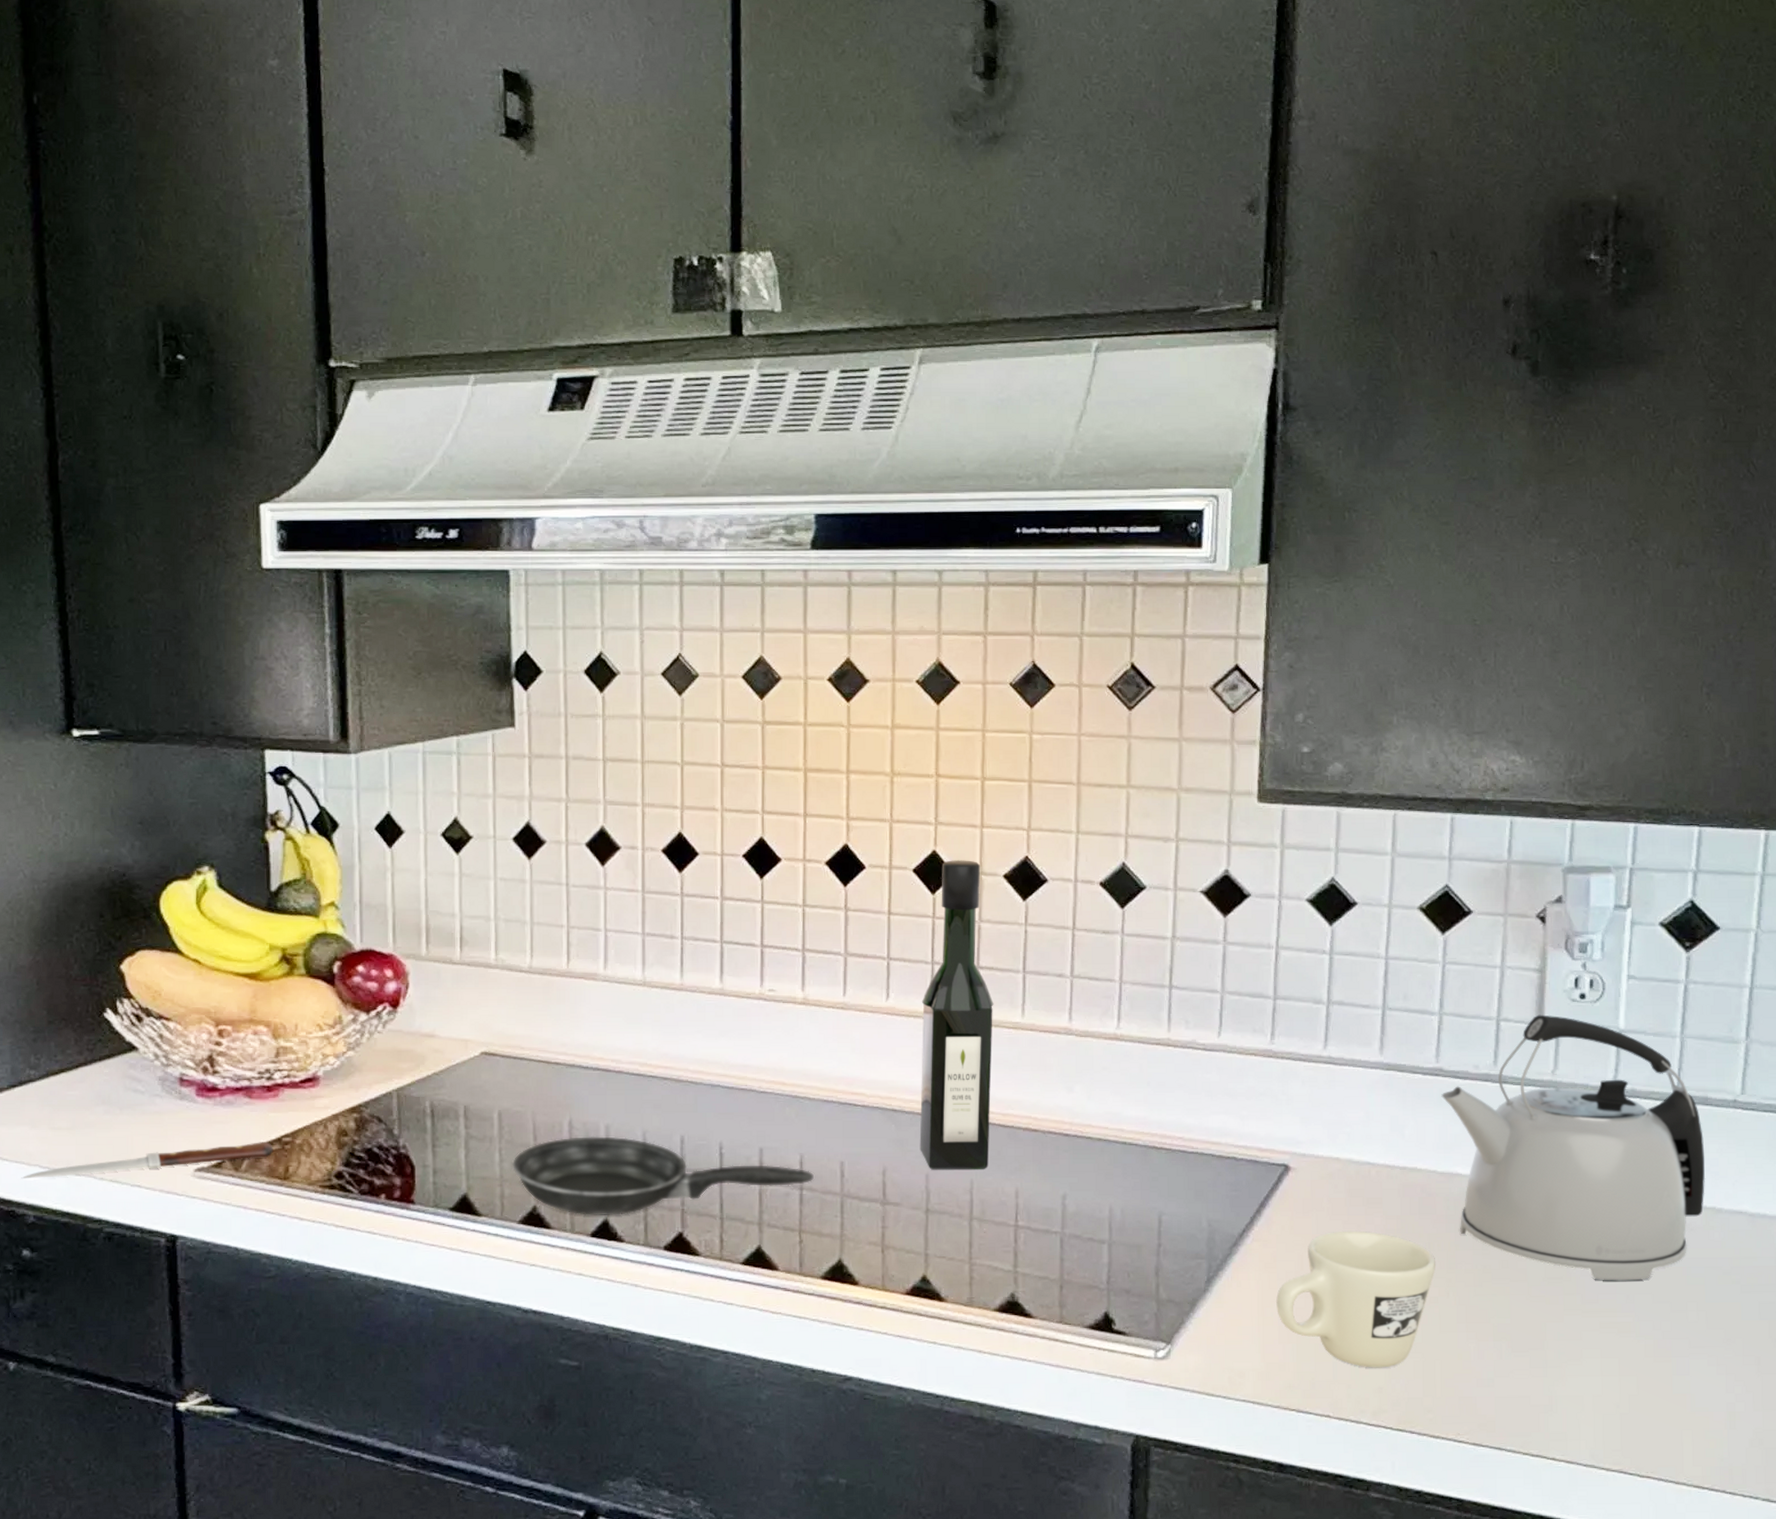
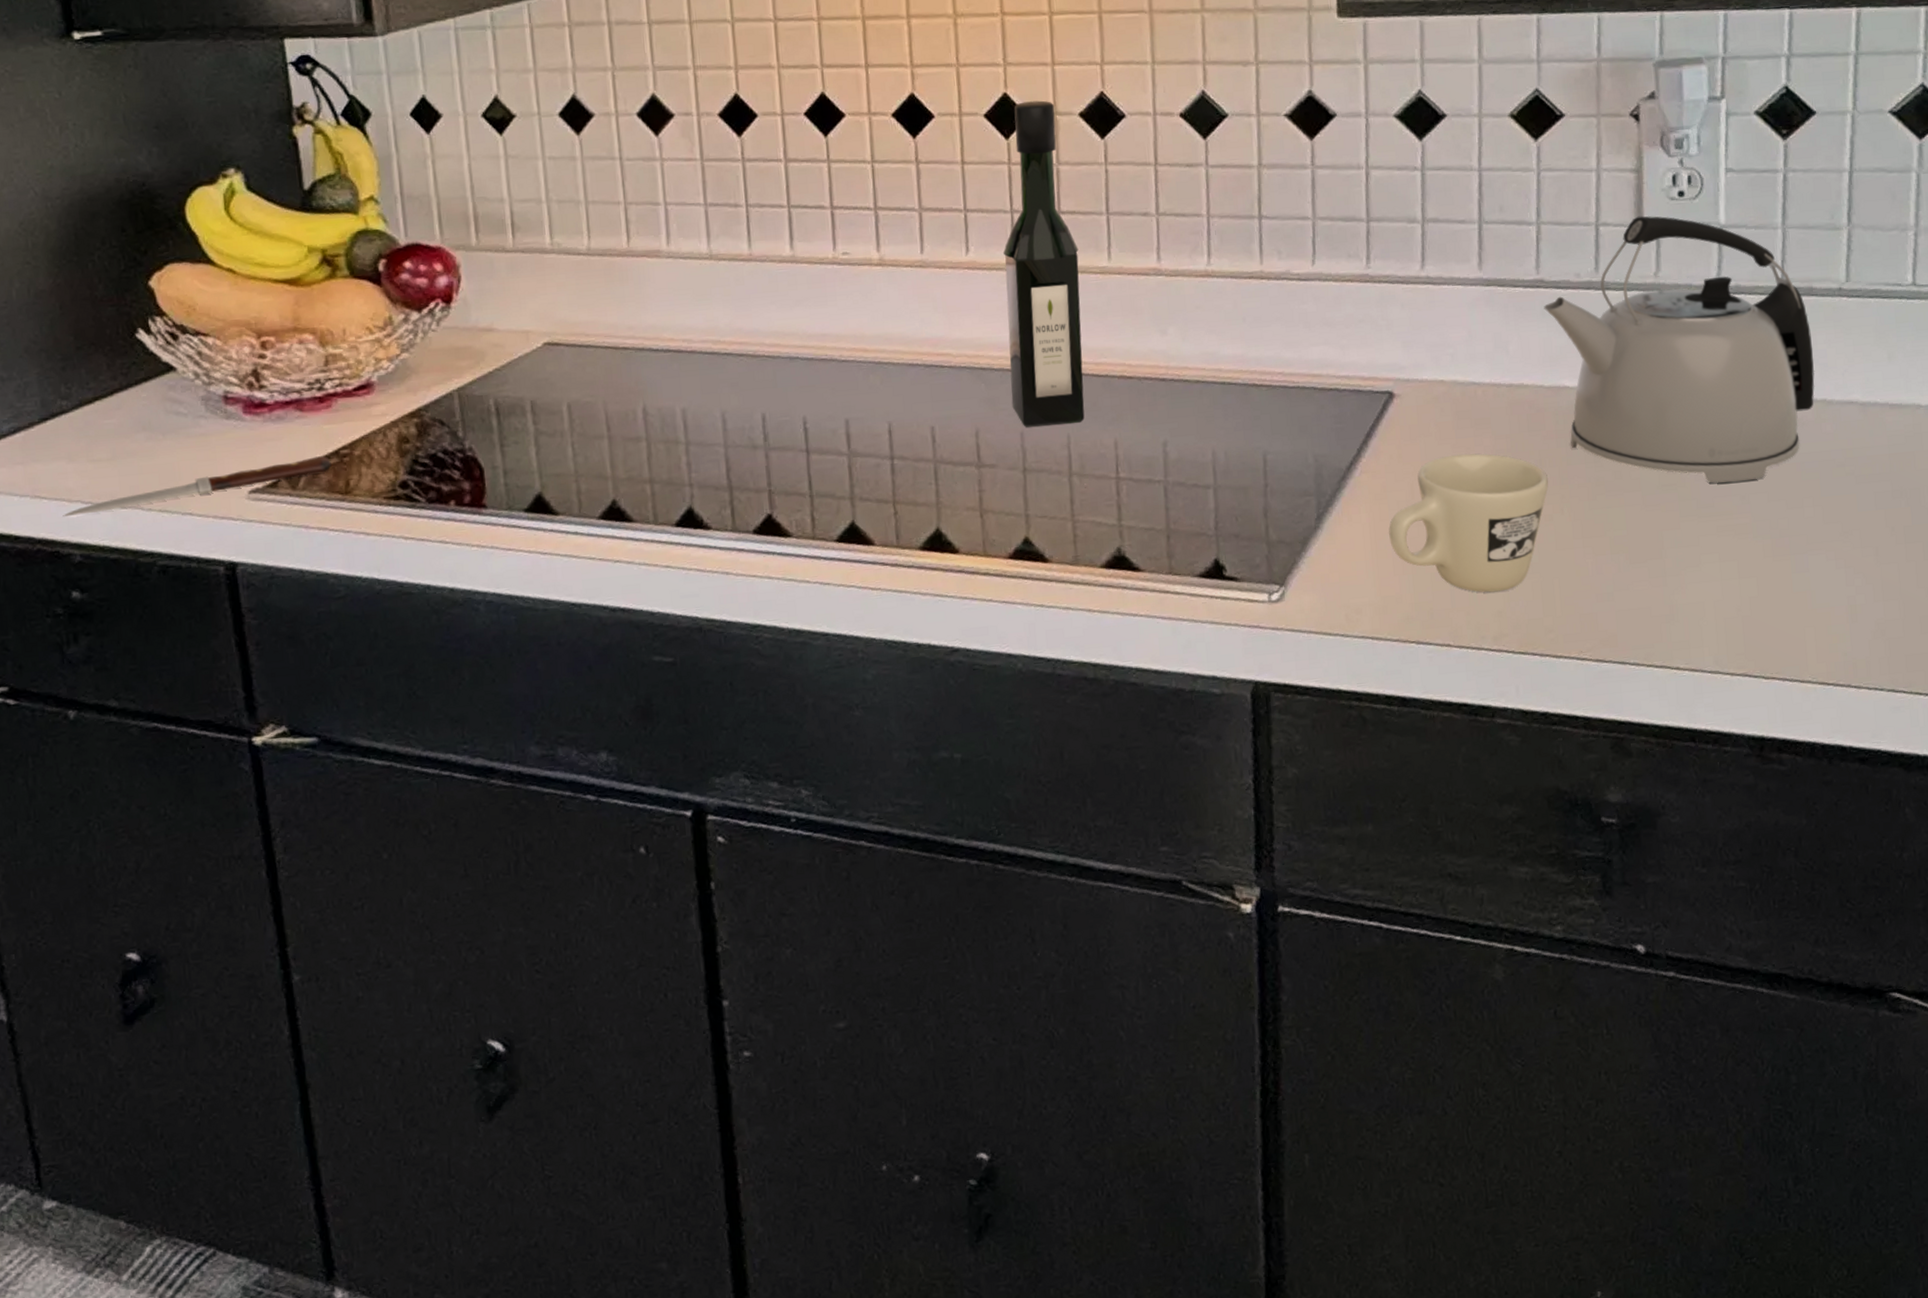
frying pan: present [513,1136,814,1215] -> none [587,420,904,505]

